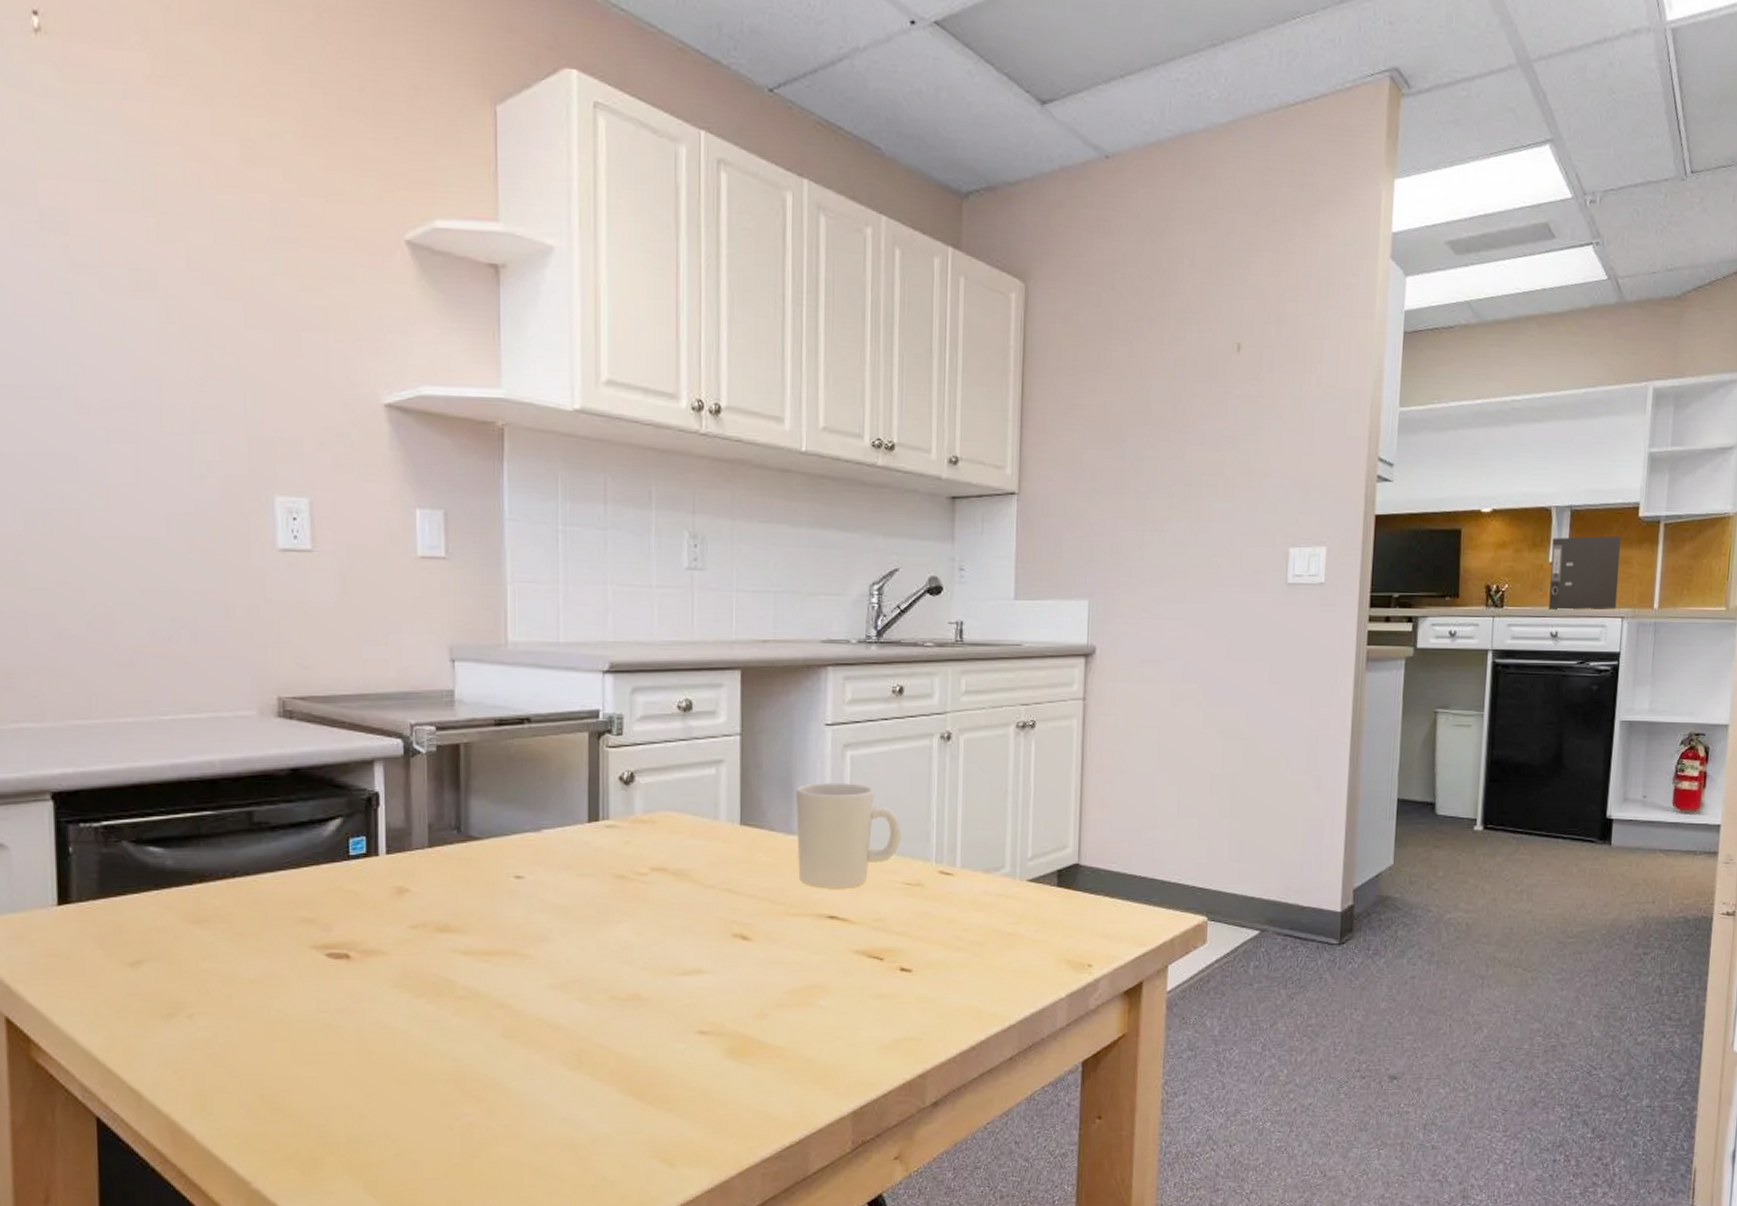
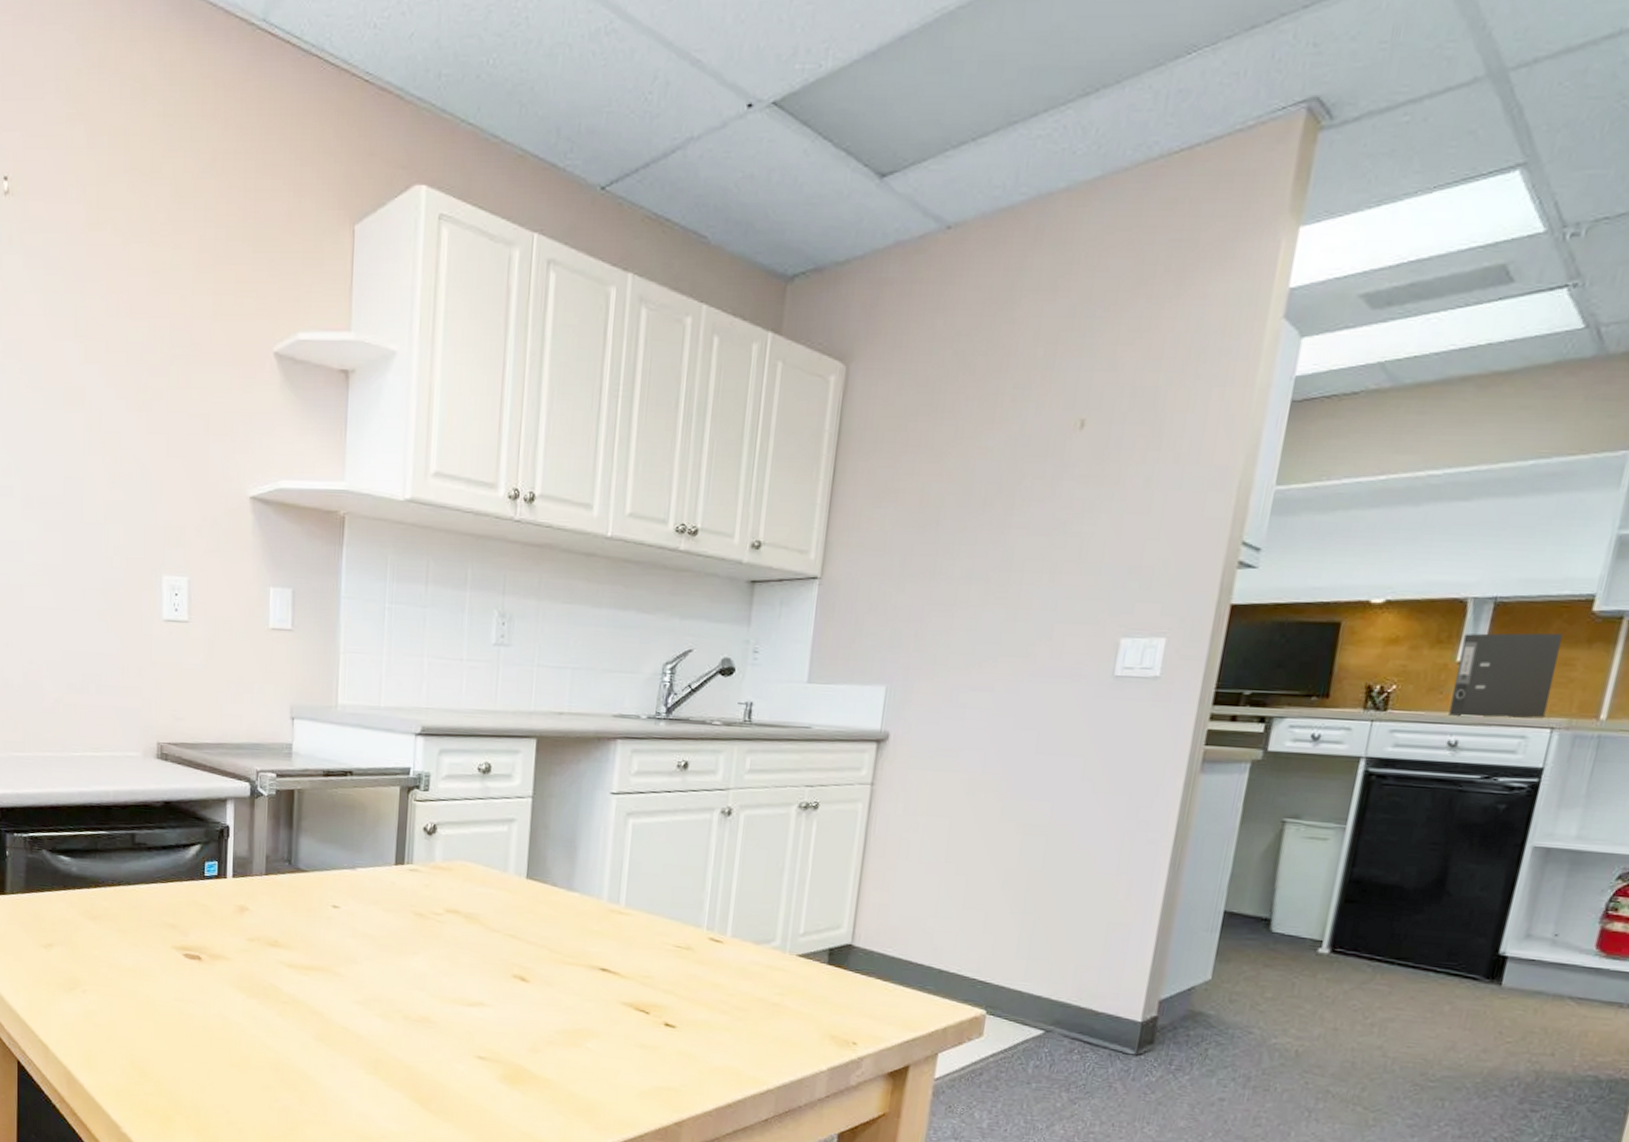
mug: present [796,783,901,889] -> none [576,846,676,946]

